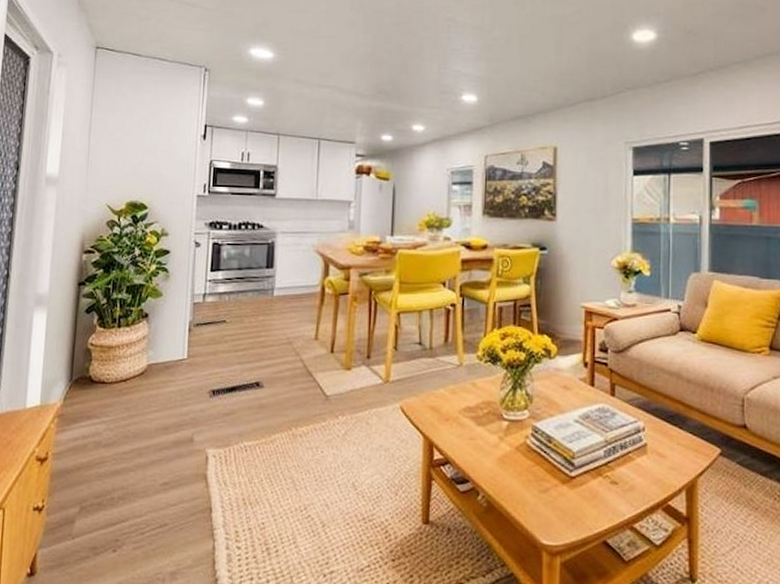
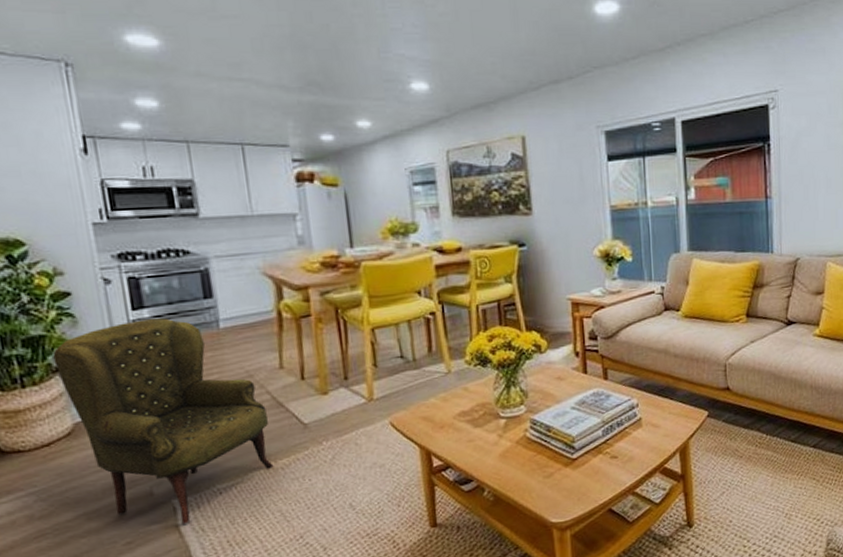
armchair: none [145,281,298,475] -> present [52,318,274,525]

